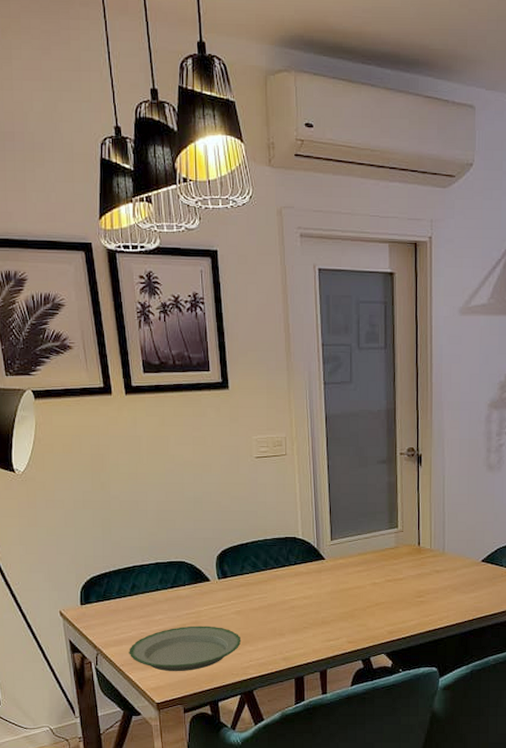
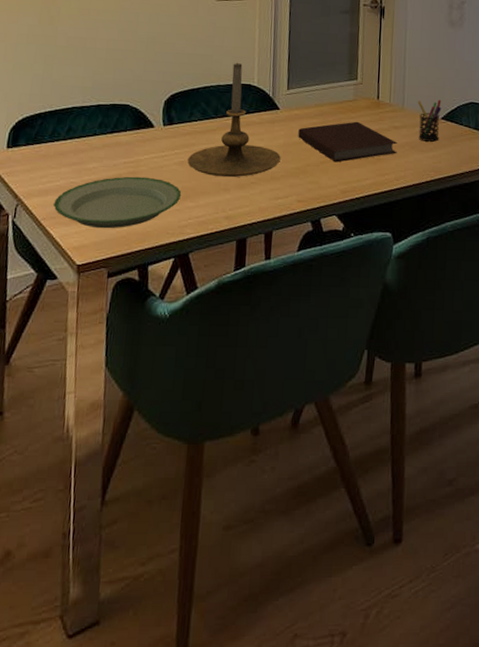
candle holder: none [244,516,329,624] -> present [187,62,281,178]
notebook: none [344,567,440,606] -> present [298,121,397,163]
pen holder: none [458,543,482,583] -> present [418,99,442,142]

